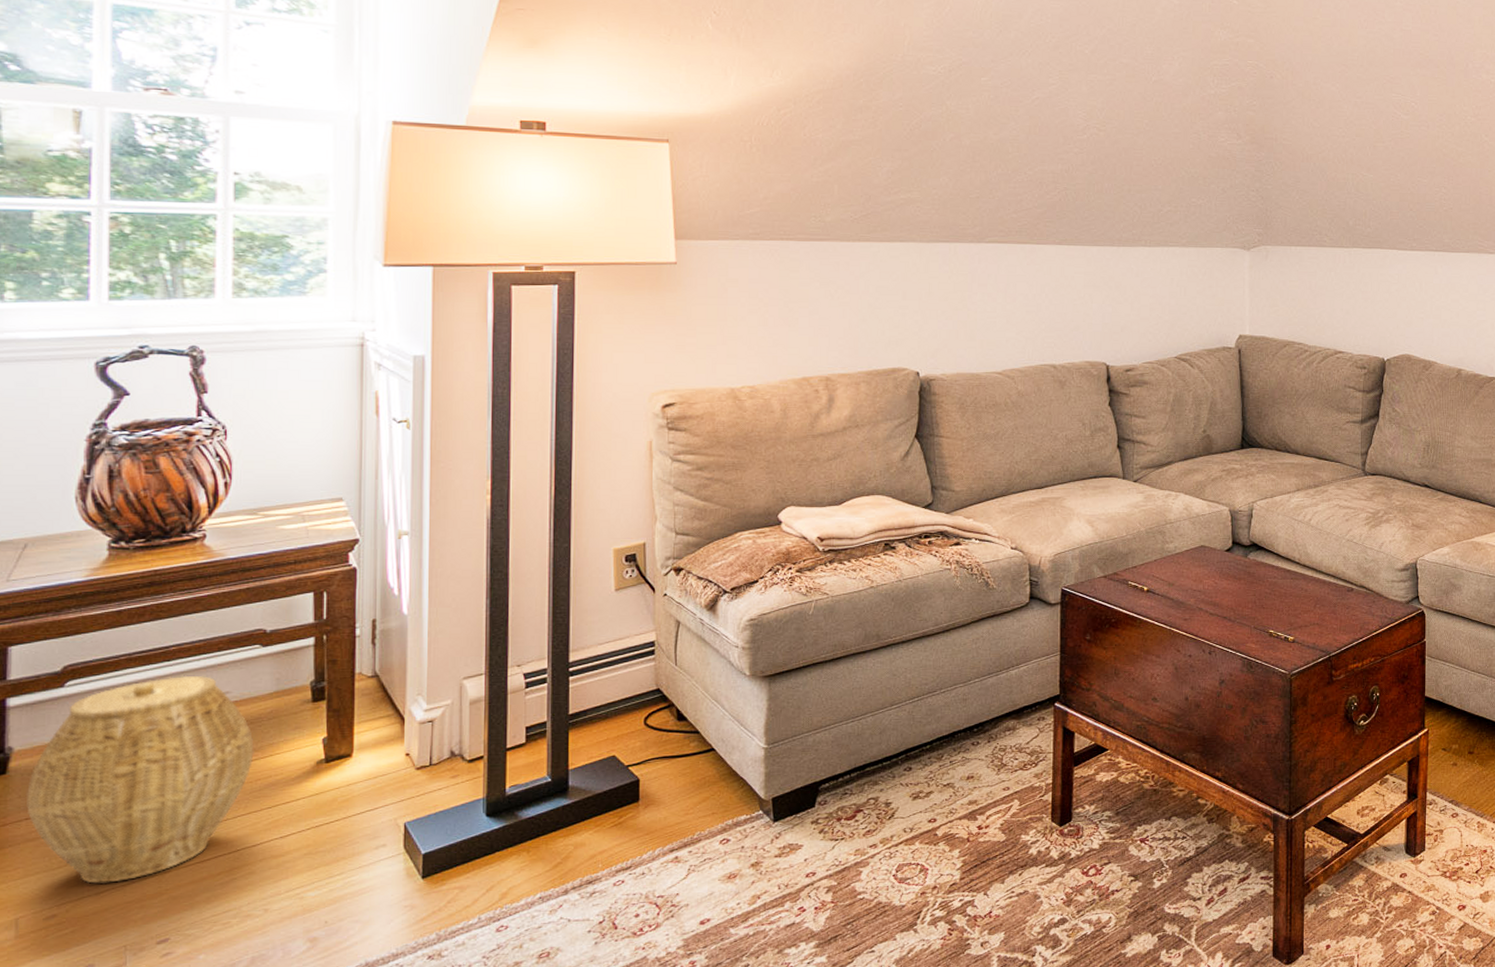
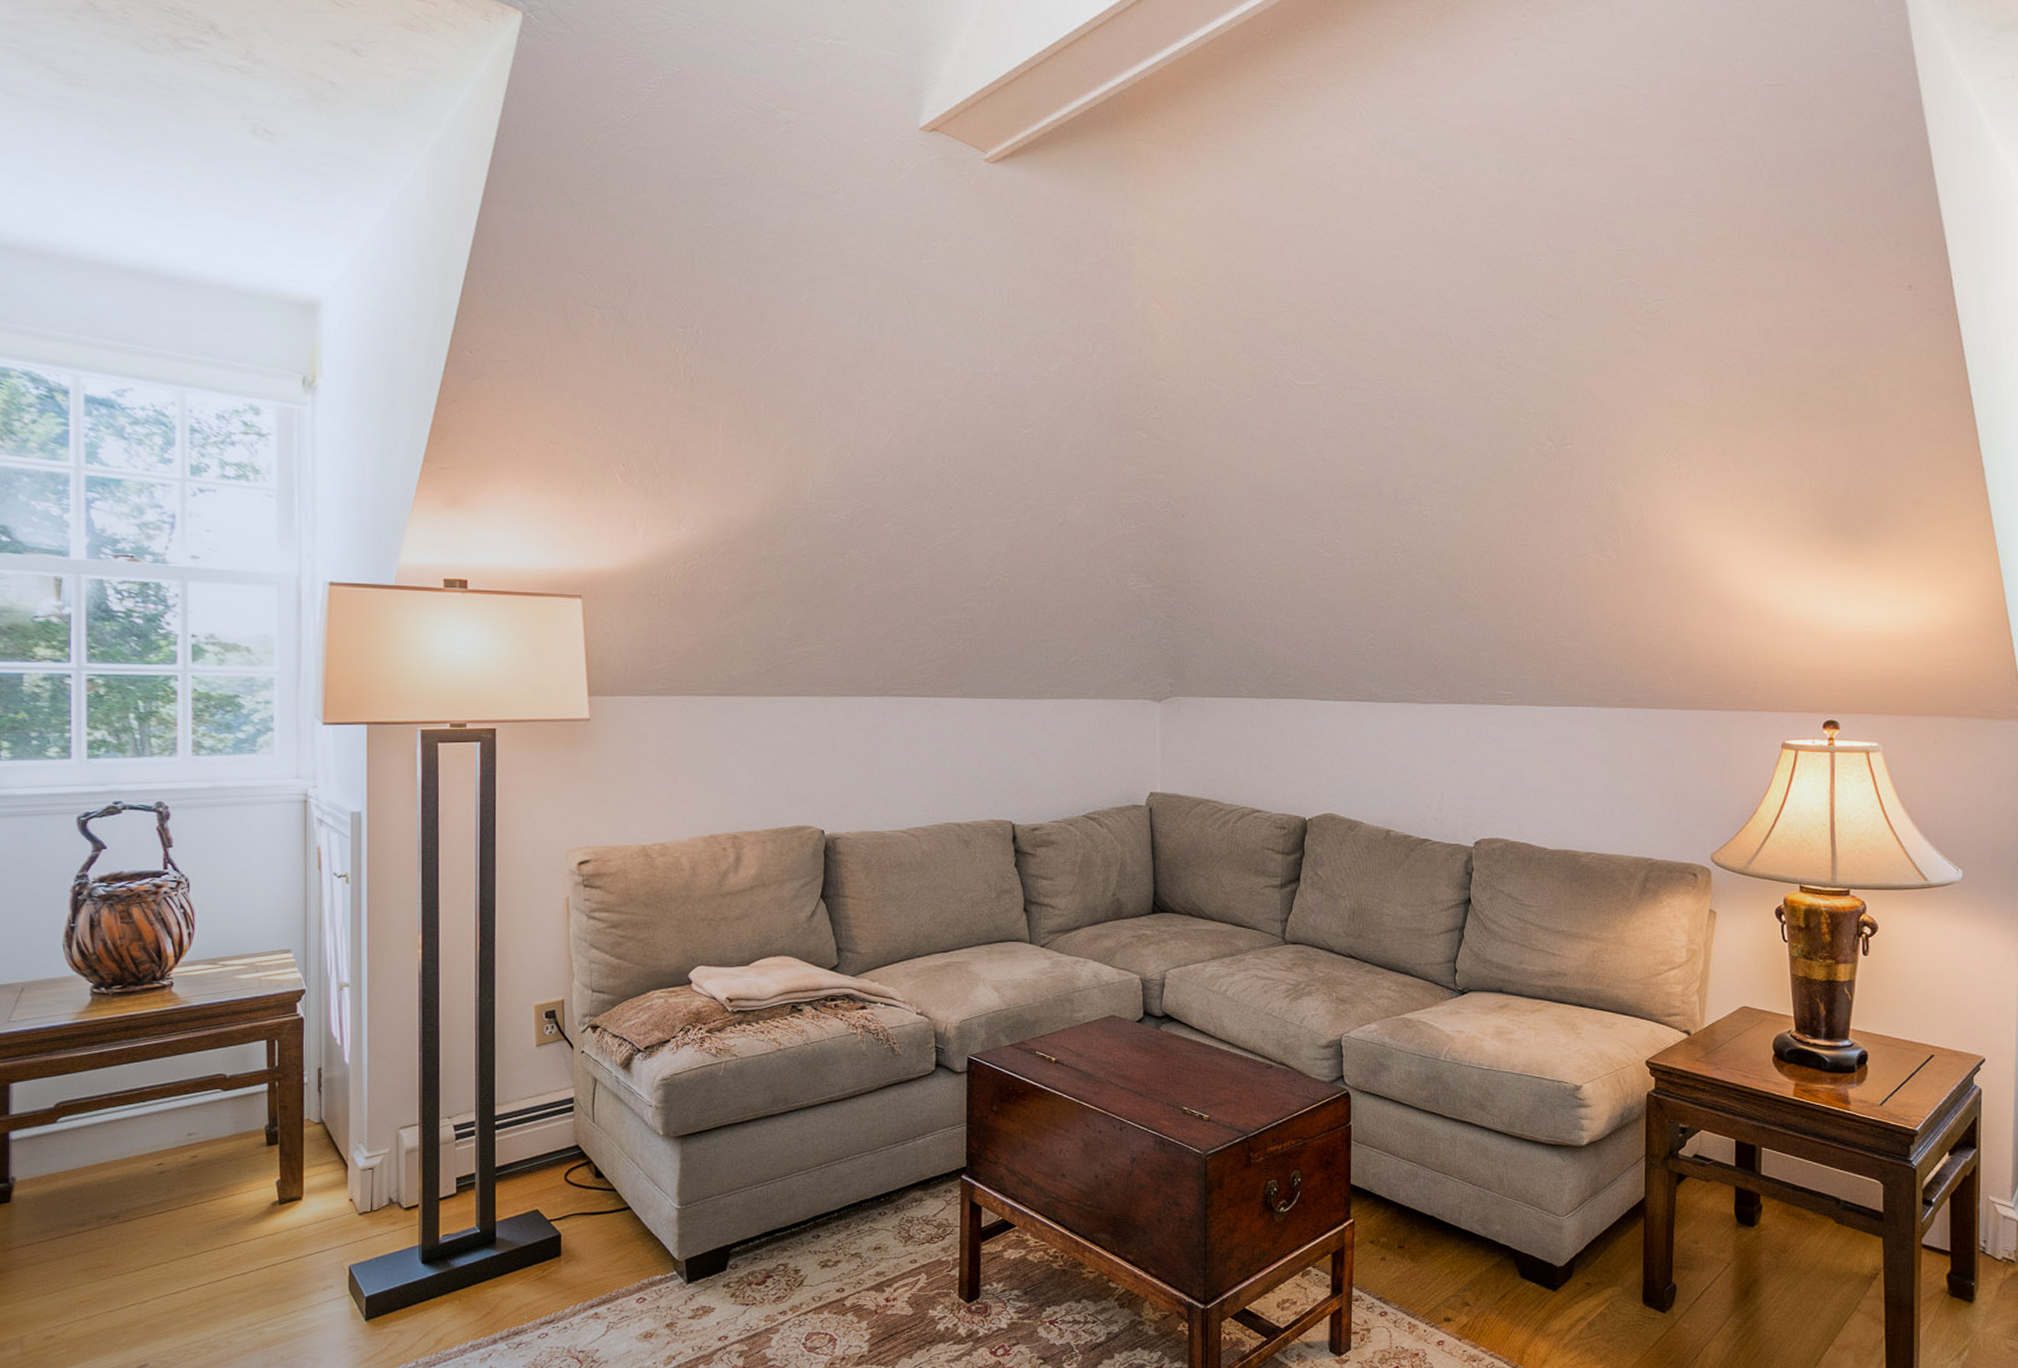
woven basket: present [25,675,254,884] -> none [26,1116,217,1309]

